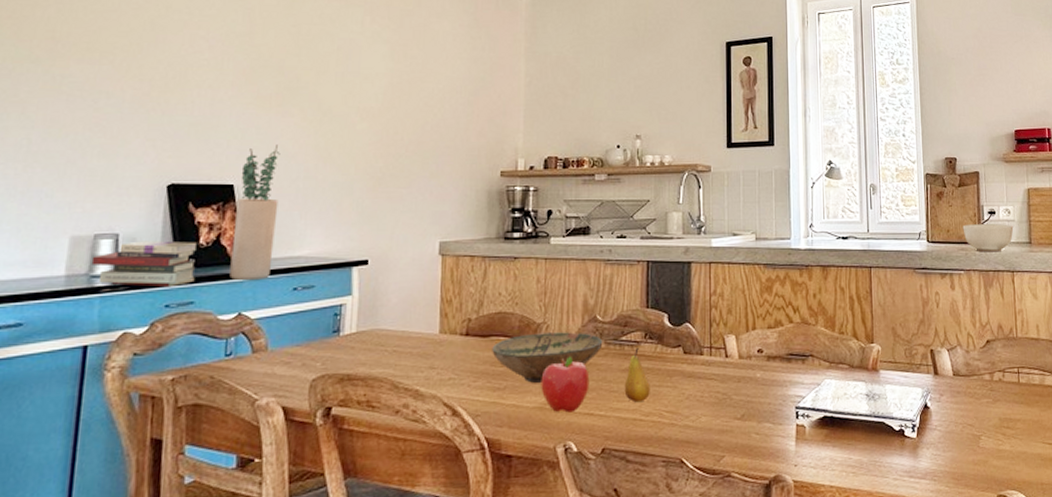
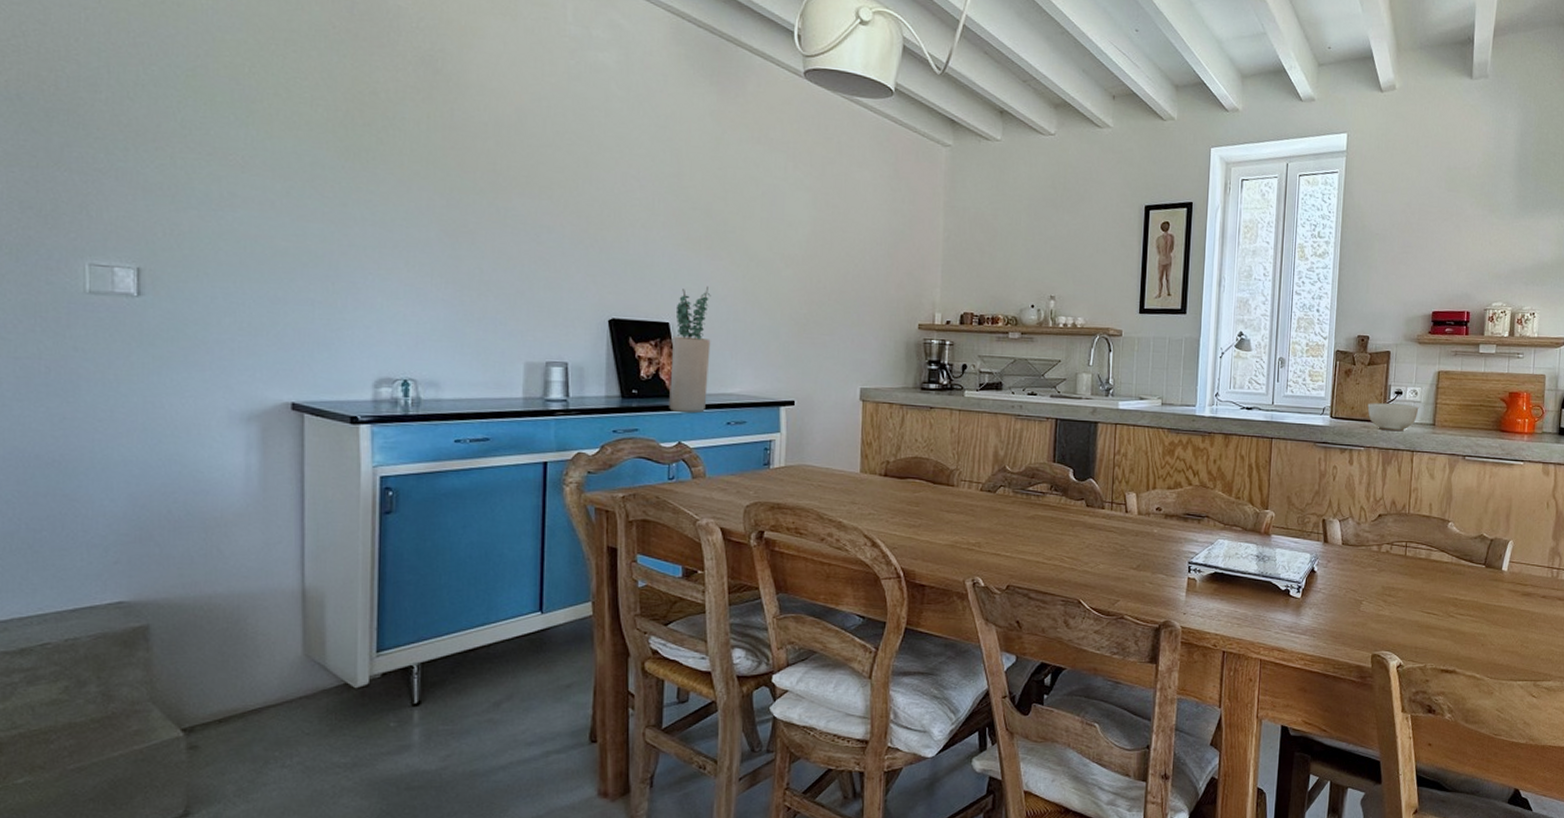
books: present [91,240,196,288] -> none [545,370,638,415]
bowl: present [492,332,603,384] -> none [908,478,1011,524]
fruit: present [541,356,590,413] -> none [952,501,998,552]
fruit: present [624,347,650,403] -> none [1029,497,1053,548]

